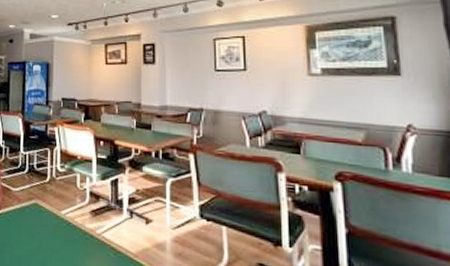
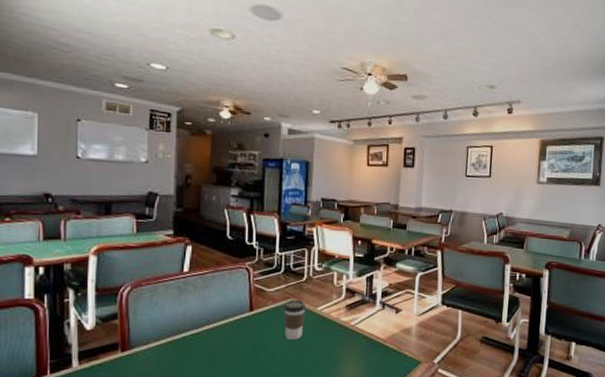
coffee cup: none [28,200,51,245] -> present [283,299,307,340]

